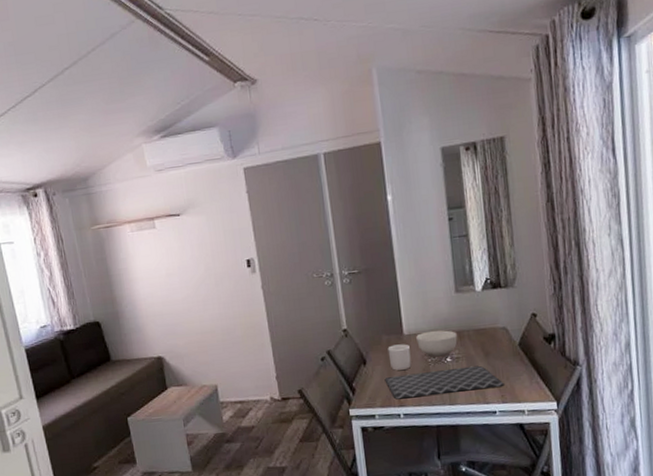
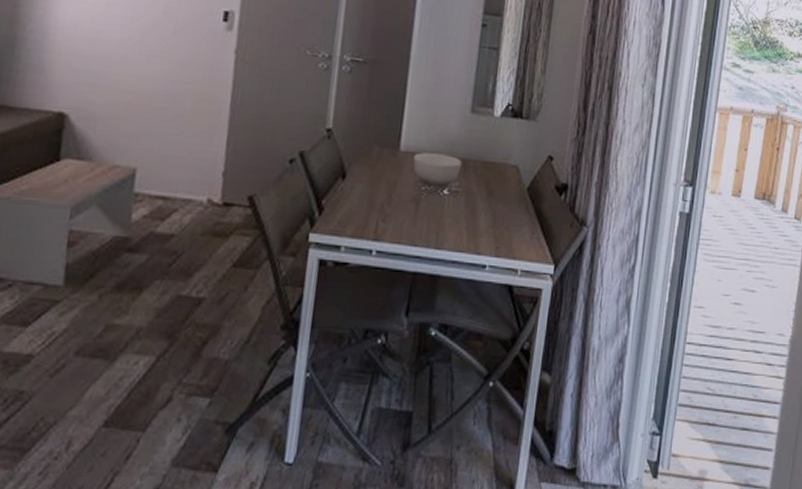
placemat: present [384,365,504,400] -> none [363,199,502,237]
mug: present [387,344,412,371] -> none [374,161,404,196]

